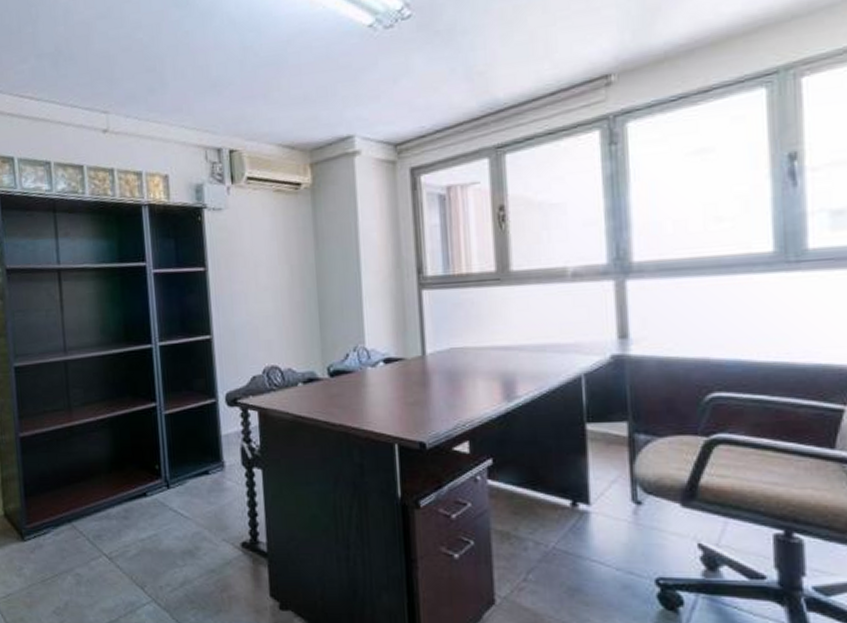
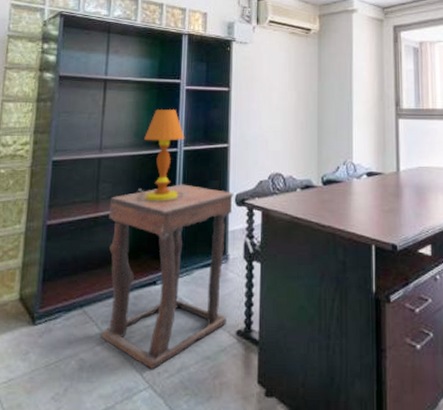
side table: none [83,385,229,584] -> present [100,184,234,370]
table lamp: none [112,298,164,408] -> present [137,108,185,203]

